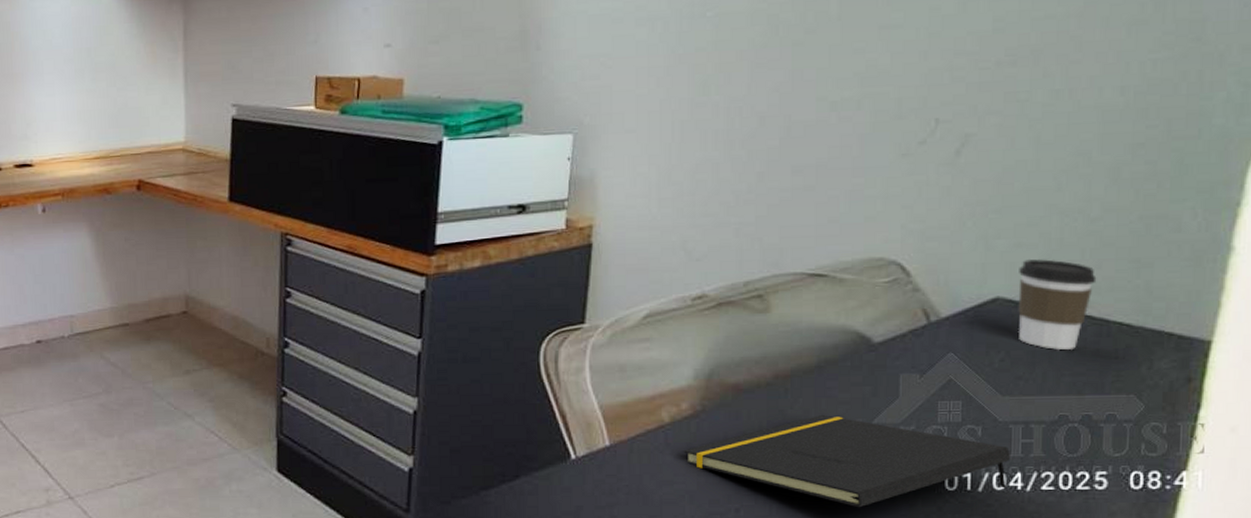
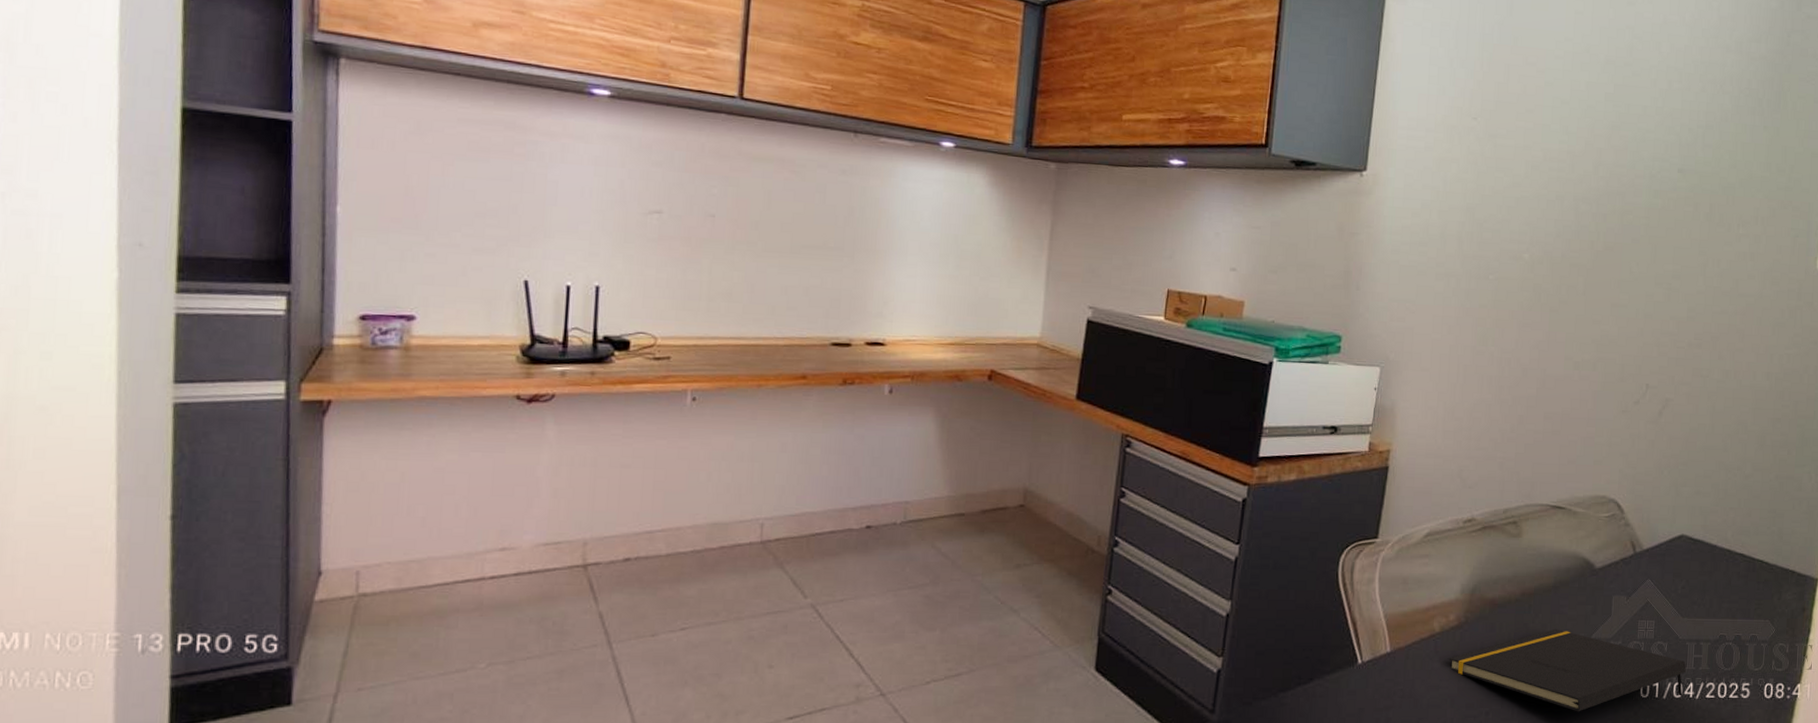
coffee cup: present [1017,259,1097,351] -> none [1695,505,1748,582]

